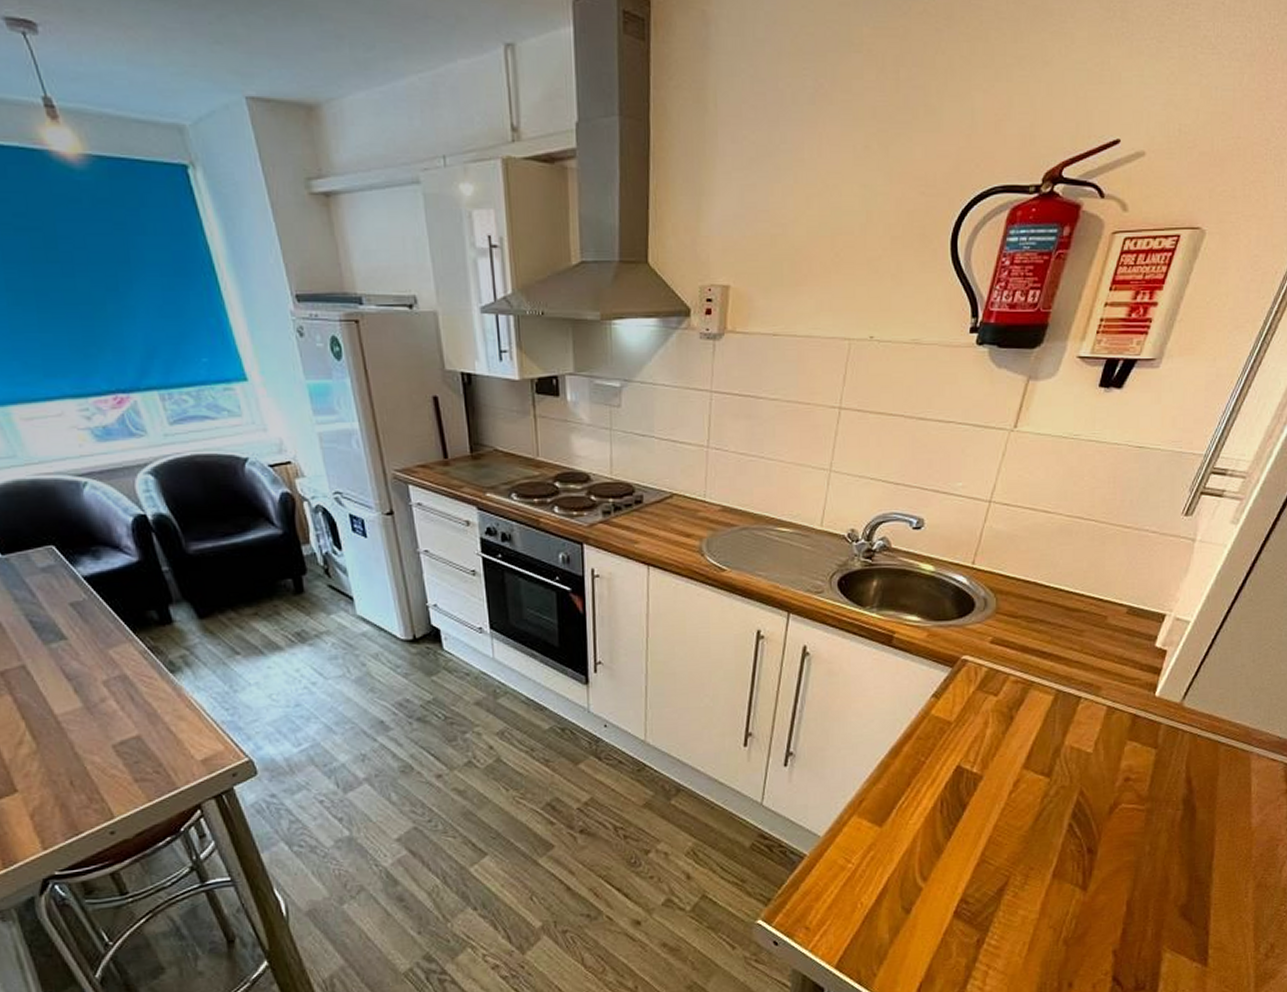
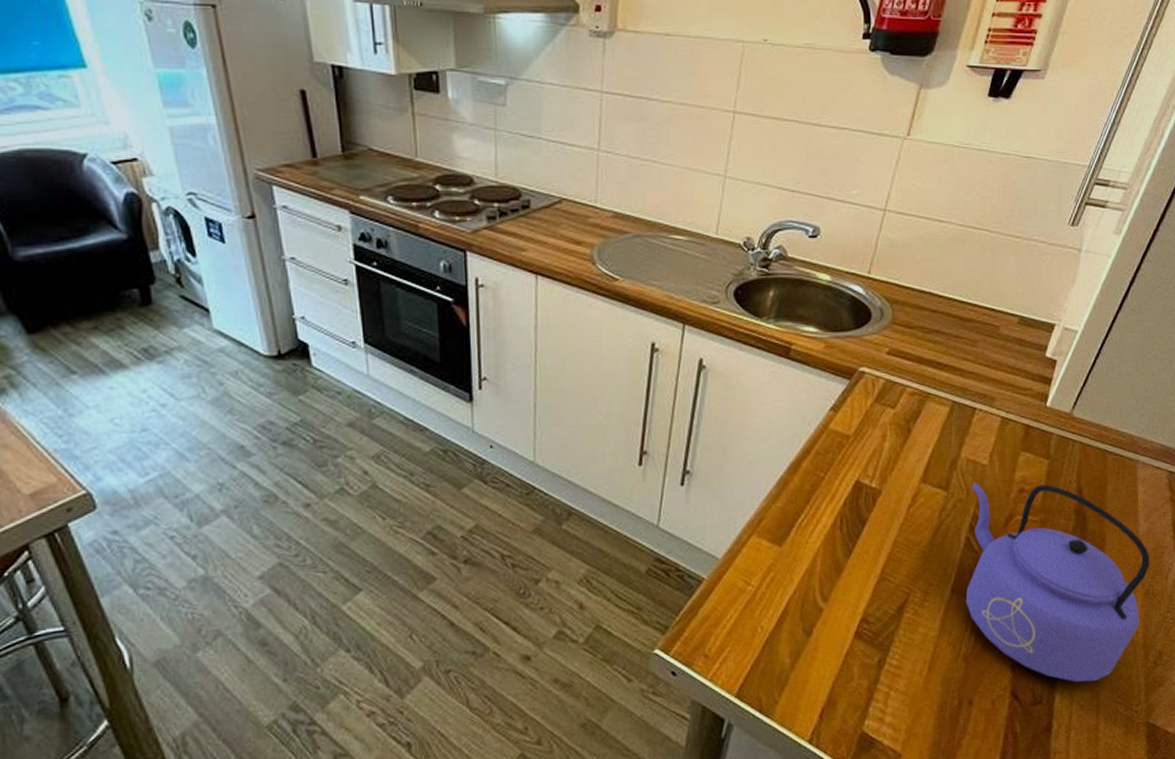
kettle: none [1067,770,1262,971] -> present [965,482,1149,682]

